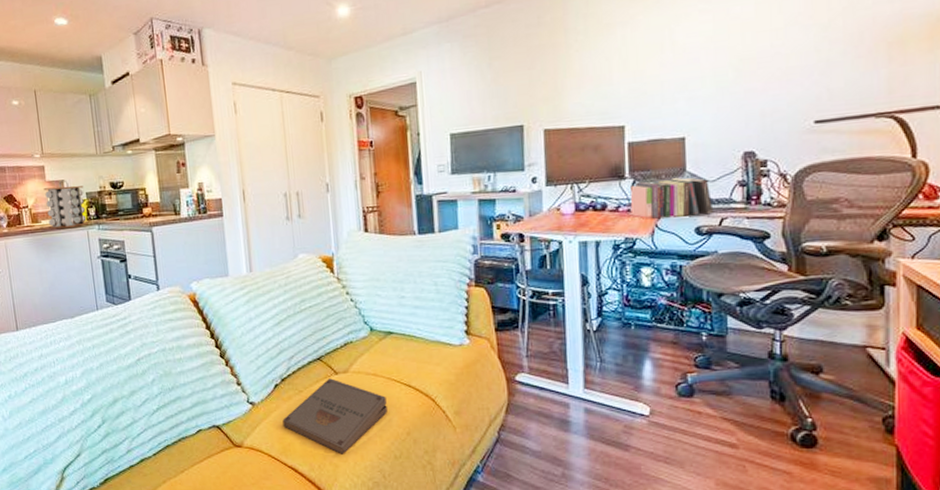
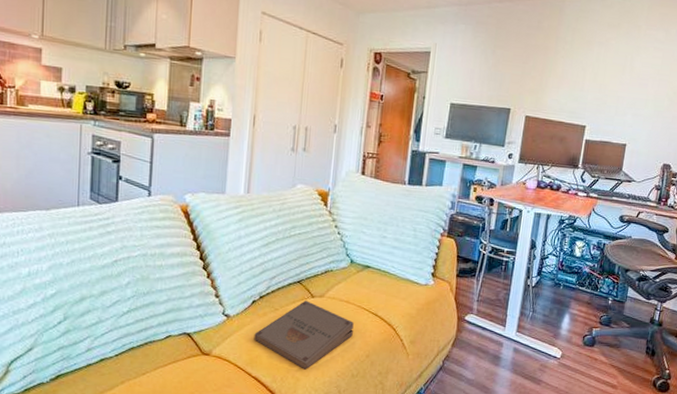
spice rack: present [43,179,88,230] -> none [35,67,85,120]
books: present [630,177,714,220] -> none [577,172,636,208]

